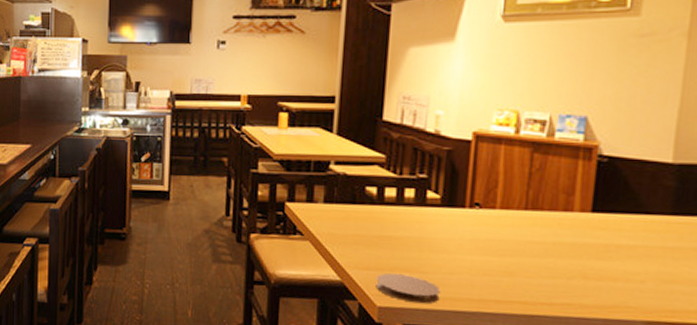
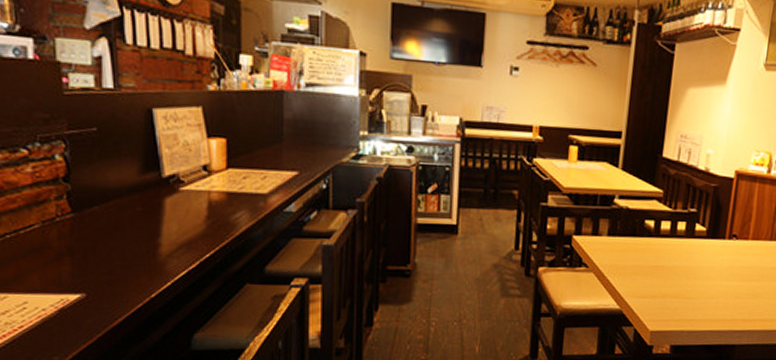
coaster: present [376,273,441,304] -> none [649,300,702,326]

